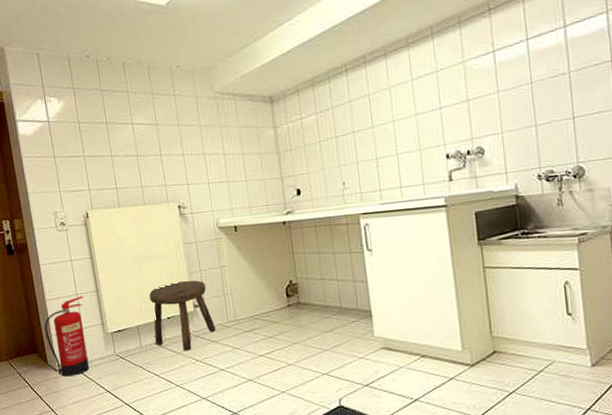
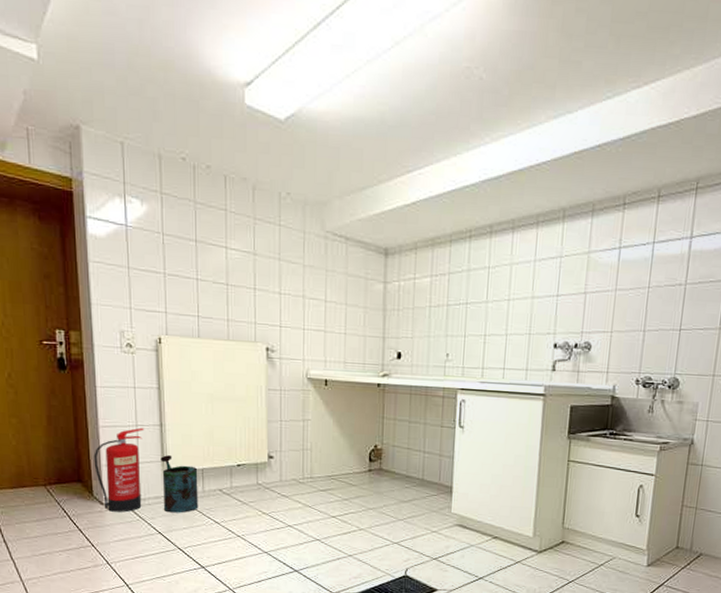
watering can: none [100,317,139,371] -> present [160,455,198,514]
stool: present [149,280,216,352] -> none [220,428,289,503]

